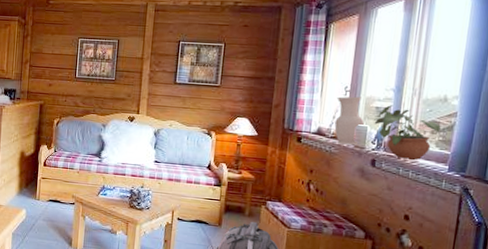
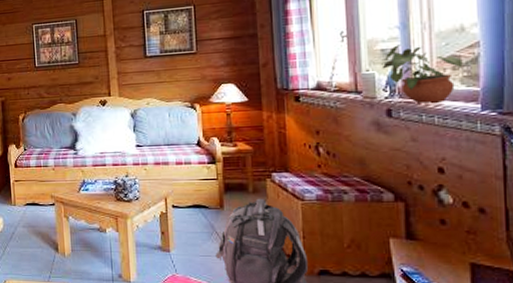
vase: present [334,96,364,146] -> none [333,40,370,98]

